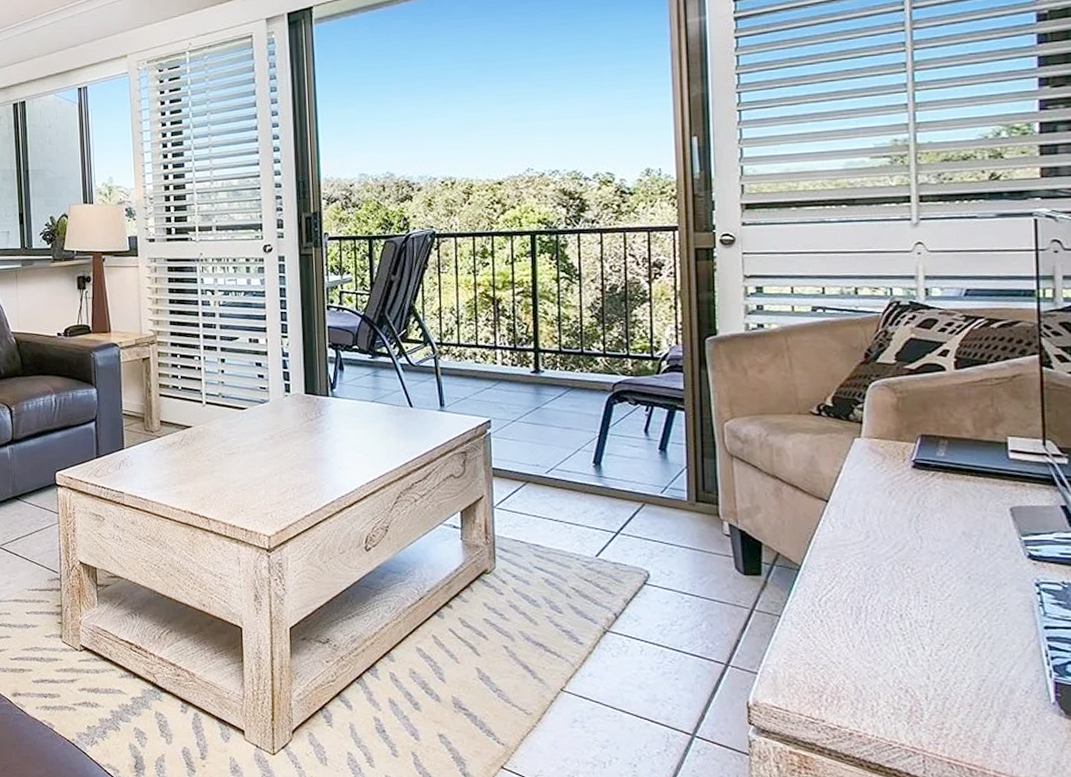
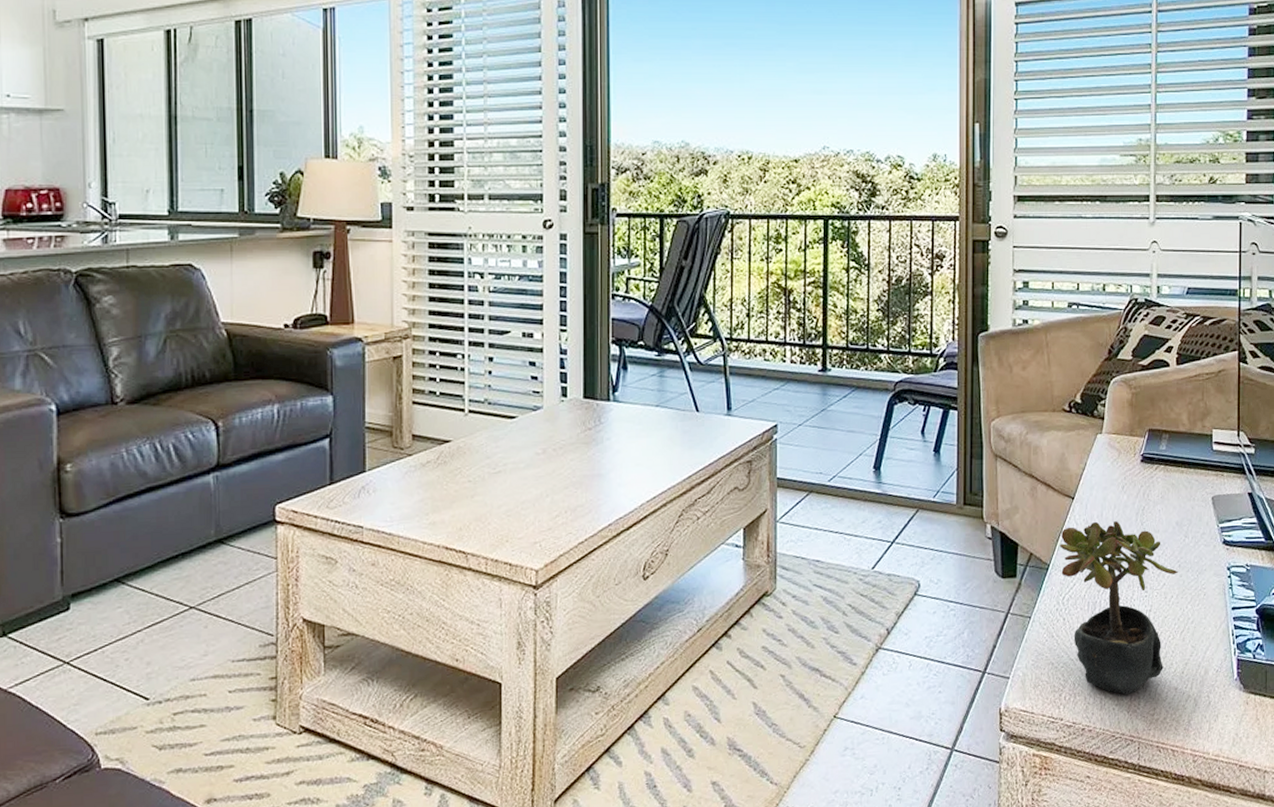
succulent plant: none [812,526,967,704] -> present [1059,521,1178,695]

